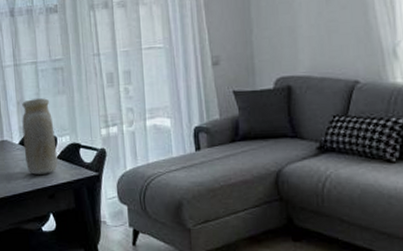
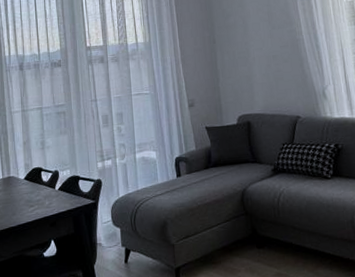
vase: present [22,98,58,175] -> none [28,138,59,206]

